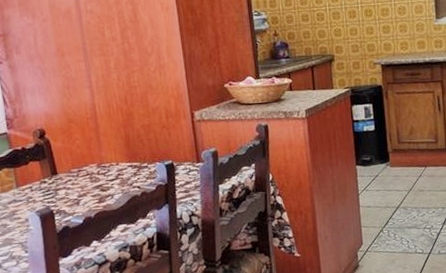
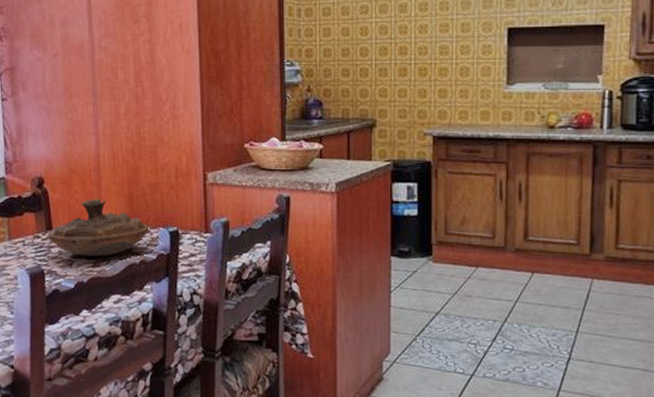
decorative bowl: none [53,142,147,195] -> present [48,198,150,256]

